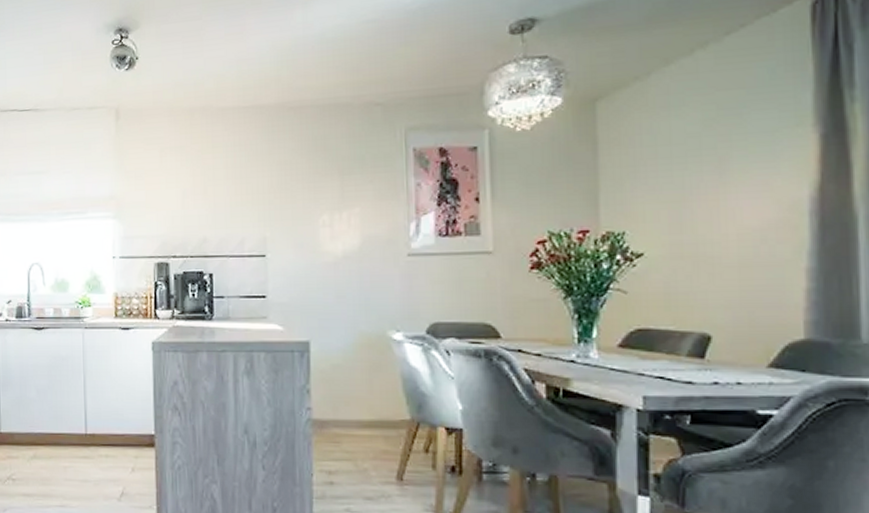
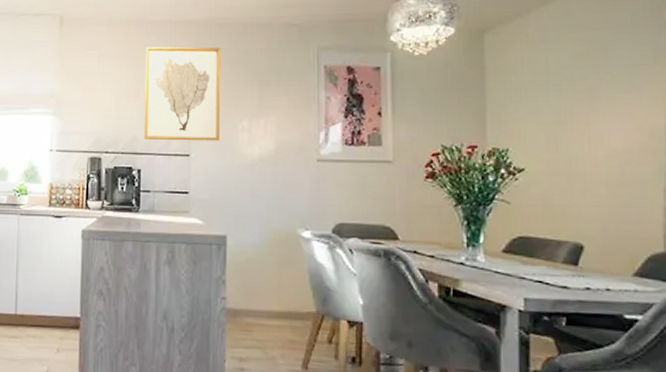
wall art: none [212,134,299,241] -> present [144,46,221,141]

